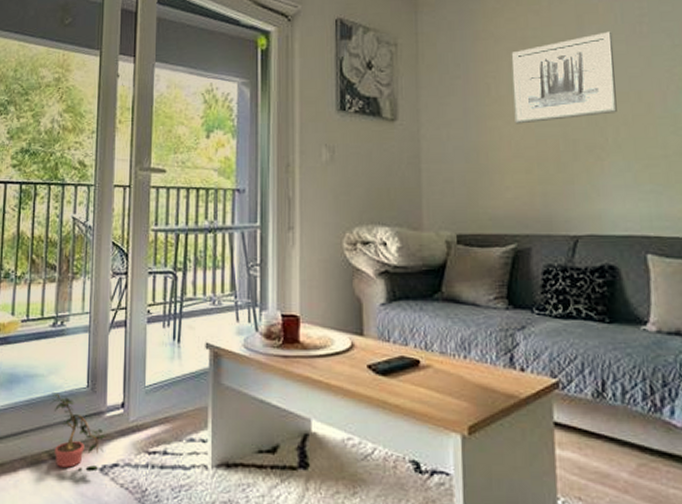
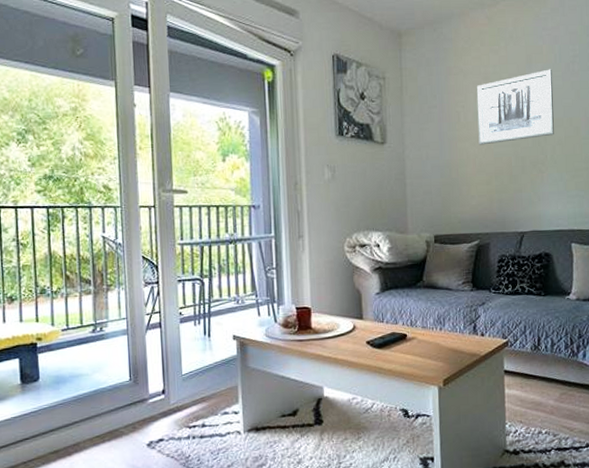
potted plant: present [50,392,106,471] -> none [96,387,151,448]

